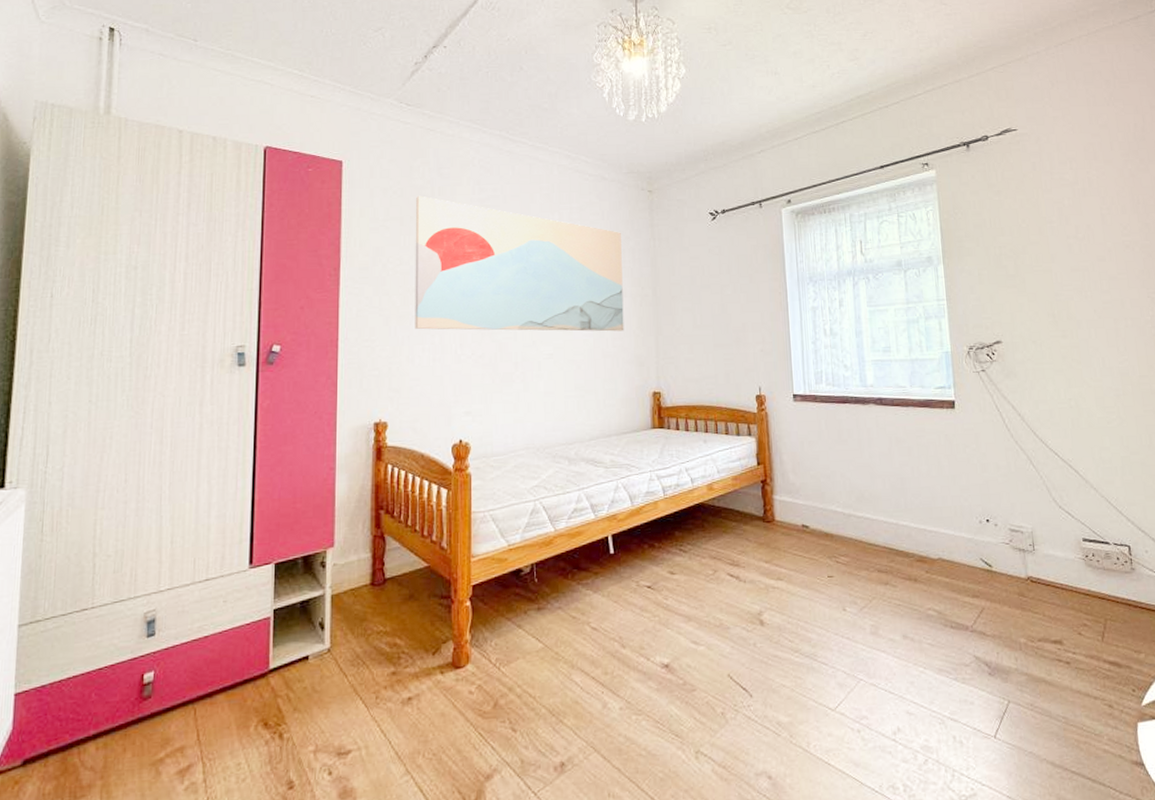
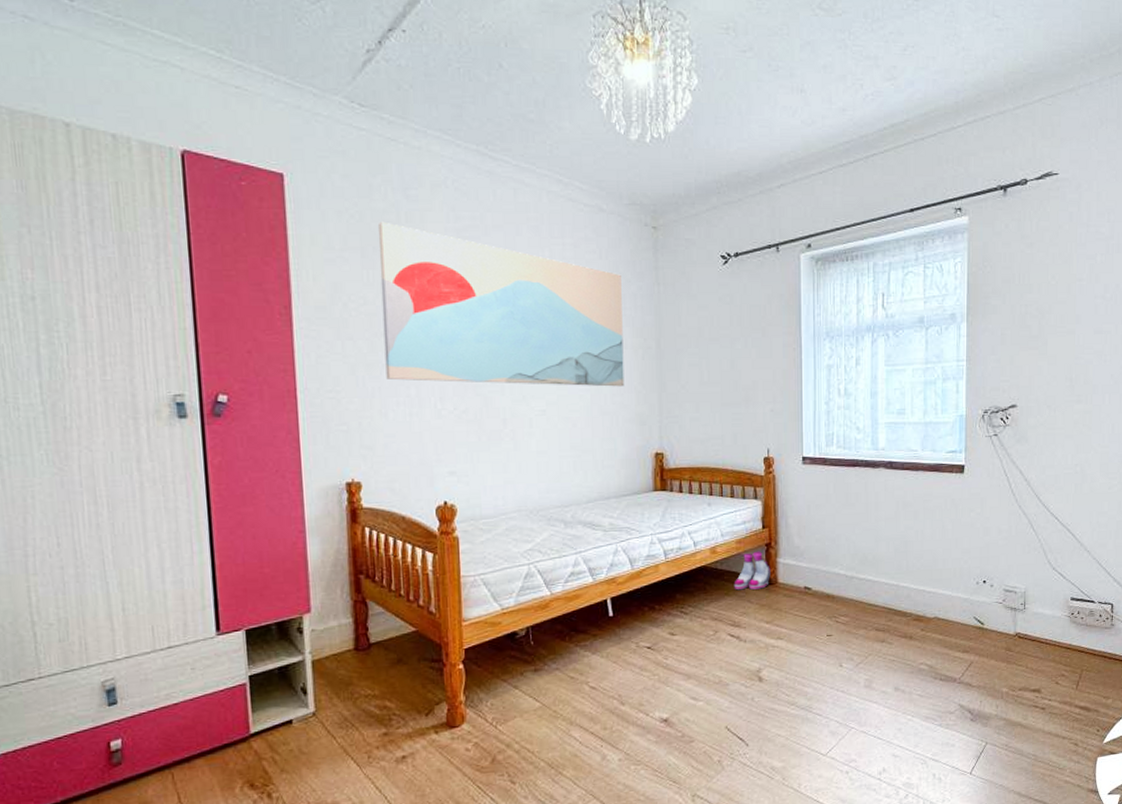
boots: none [731,487,768,528] -> present [734,551,771,590]

